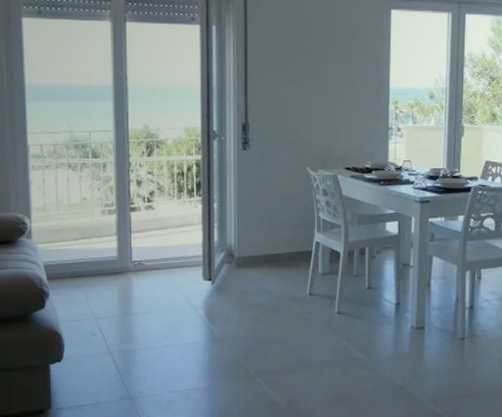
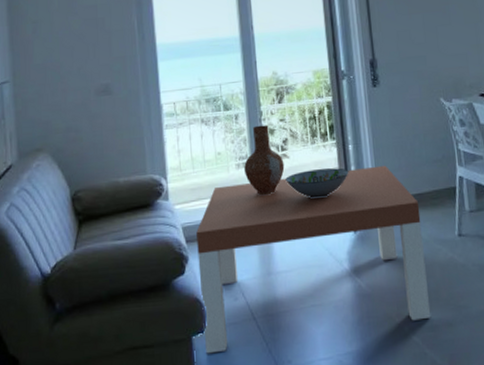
coffee table: none [58,225,276,380] -> present [196,165,431,354]
vase: none [109,176,149,242] -> present [244,125,285,195]
decorative bowl: none [149,223,212,249] -> present [285,168,349,198]

